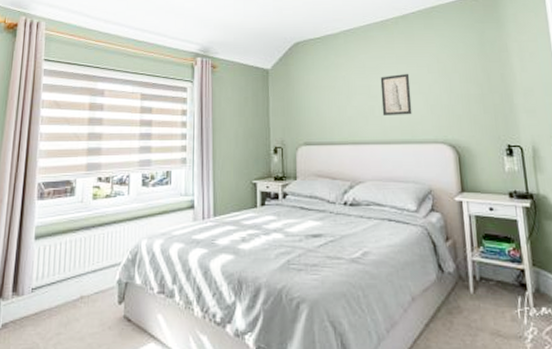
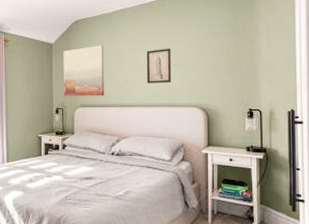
wall art: none [281,70,332,132] -> present [63,45,104,96]

